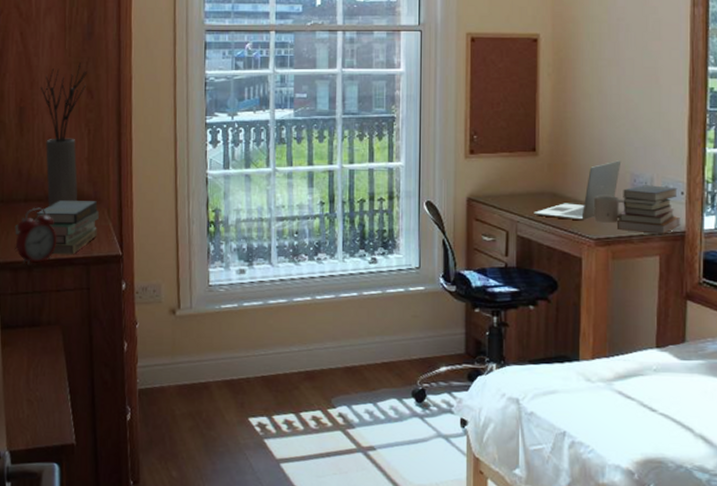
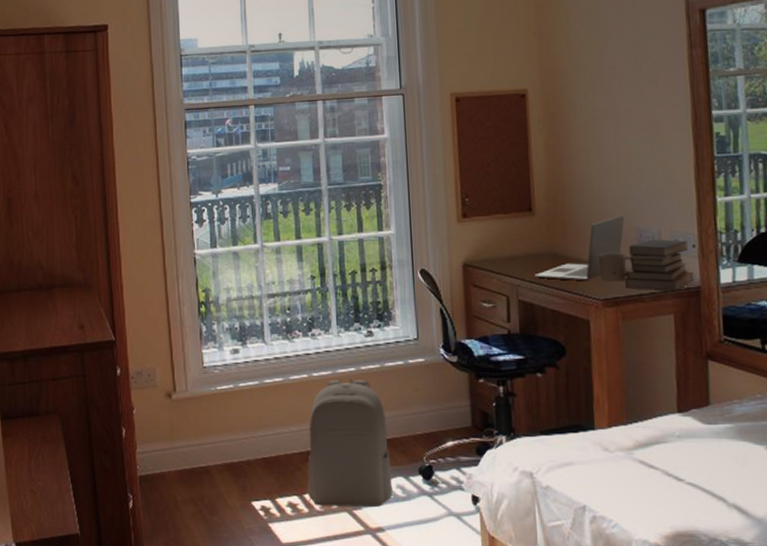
books: present [14,200,99,255] -> none [9,287,90,343]
alarm clock: present [15,207,57,265] -> none [11,296,51,355]
vase: present [41,62,87,207] -> none [27,150,72,296]
backpack: none [304,300,386,426] -> present [307,376,393,507]

